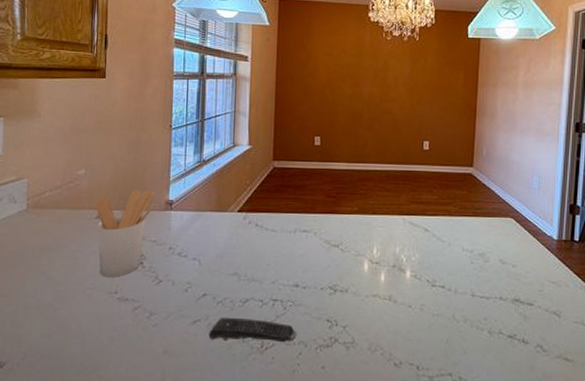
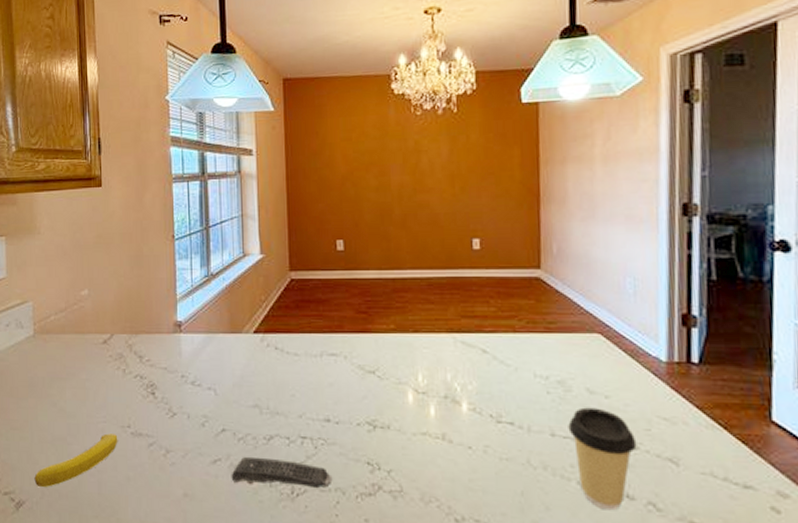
banana: none [17,299,105,349] -> present [34,433,118,487]
utensil holder: present [95,190,155,277] -> none [101,310,162,409]
coffee cup: none [484,274,533,352] -> present [568,407,637,511]

